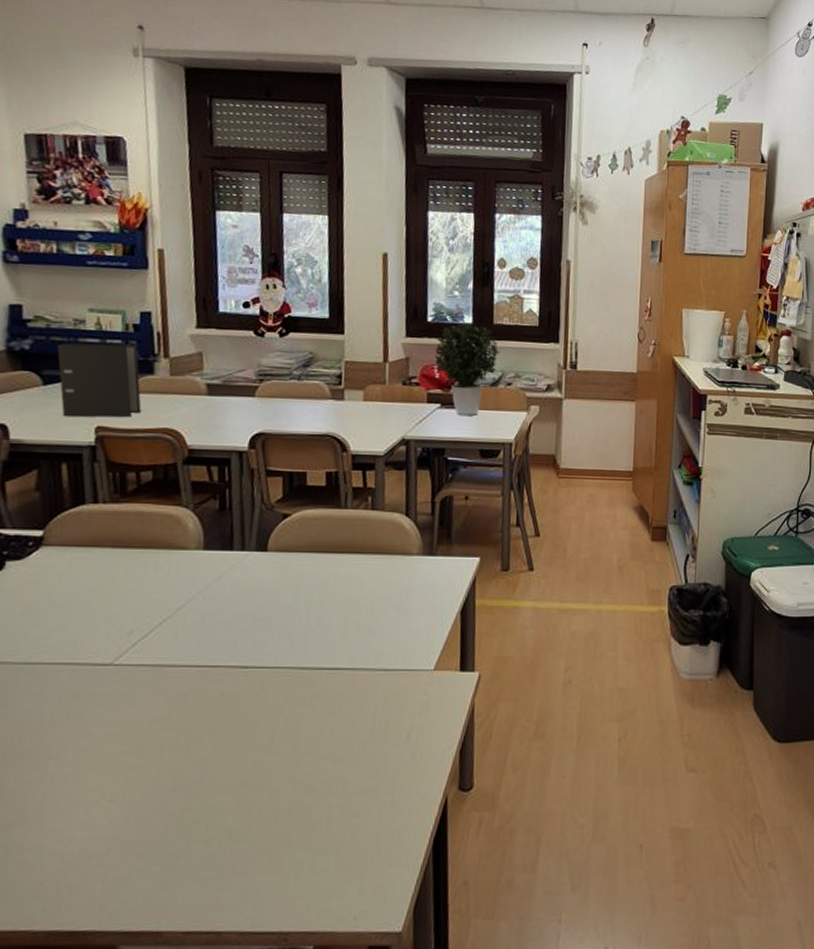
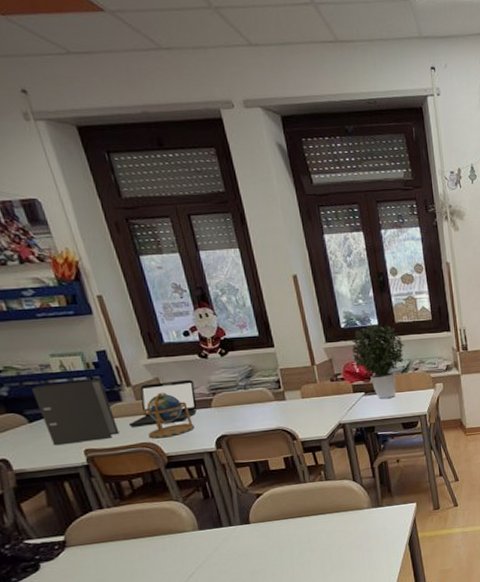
laptop: none [153,358,242,409] -> present [128,379,197,427]
globe: none [173,370,230,426] -> present [142,392,195,439]

